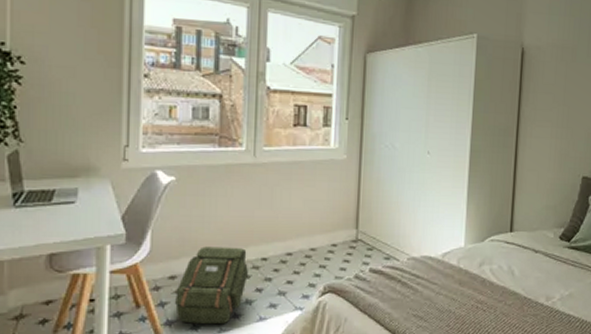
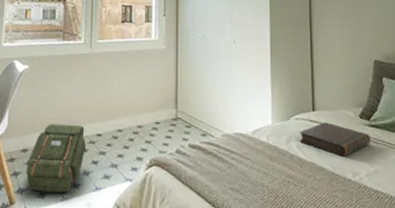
book: none [492,244,569,280] -> present [299,122,371,156]

